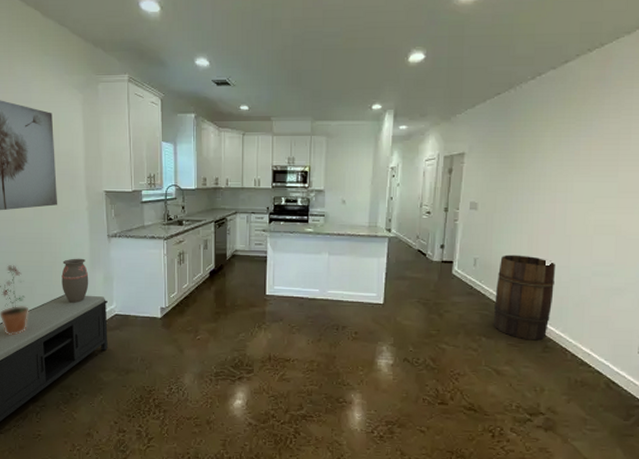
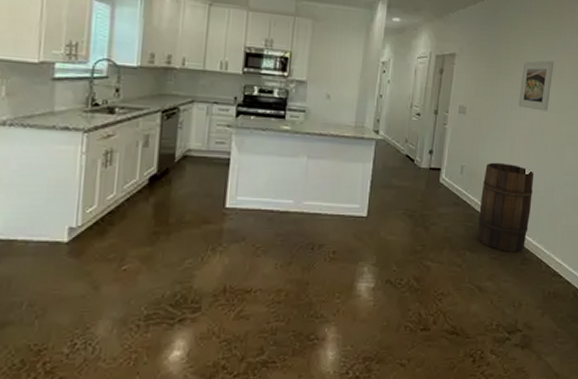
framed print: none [536,149,579,202] -> present [518,60,555,111]

